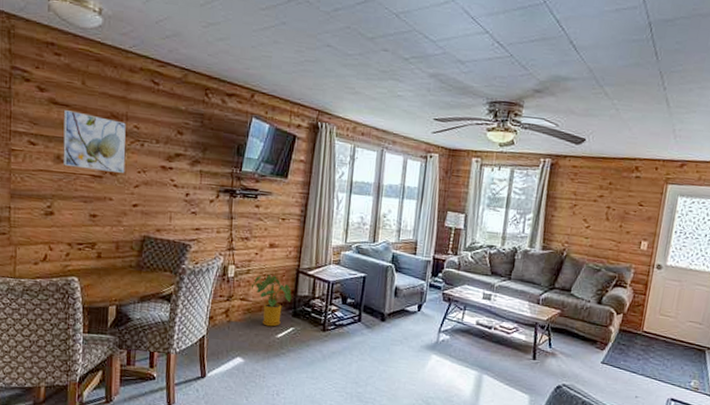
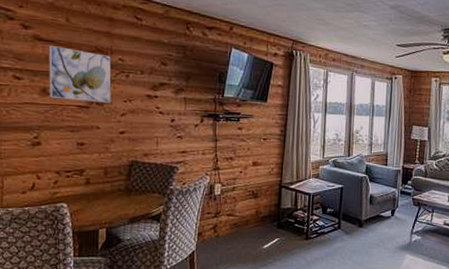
house plant: present [251,275,292,327] -> none [237,191,276,239]

